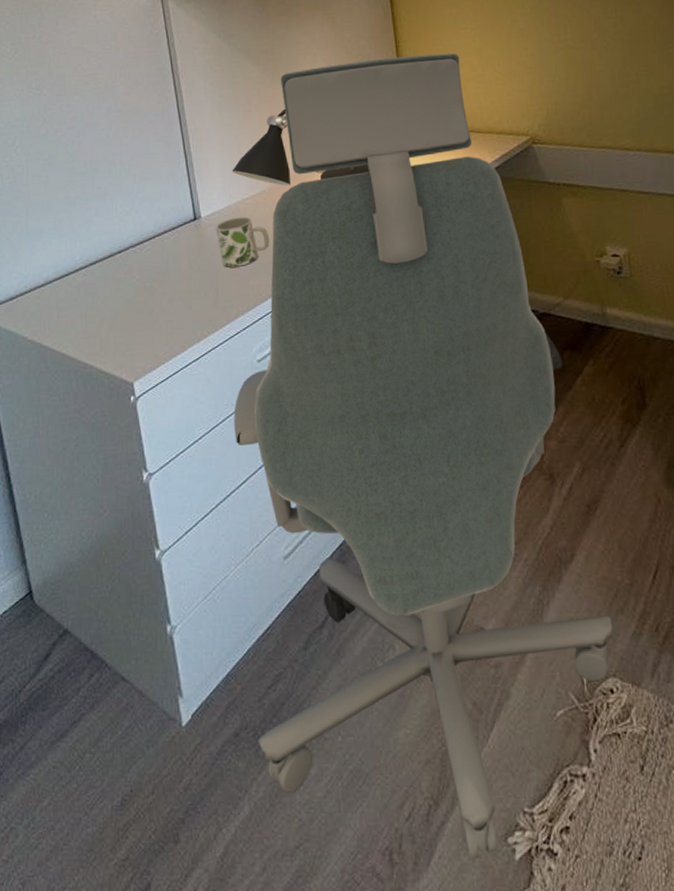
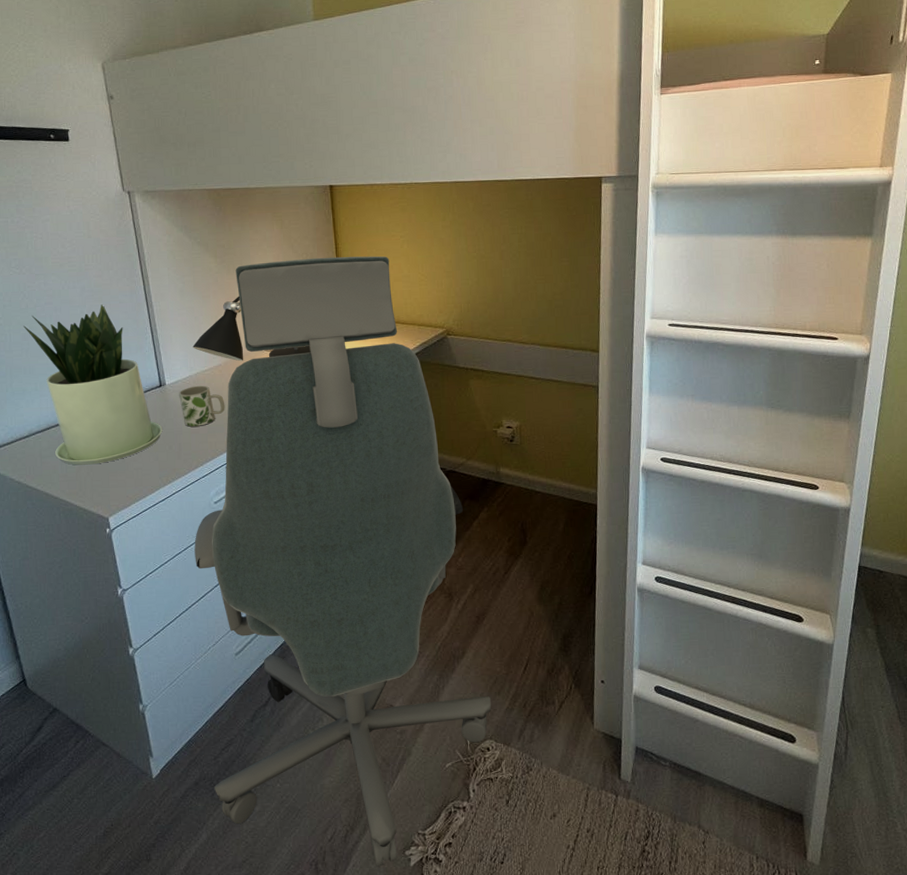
planter: none [43,126,197,319] -> present [24,304,163,465]

